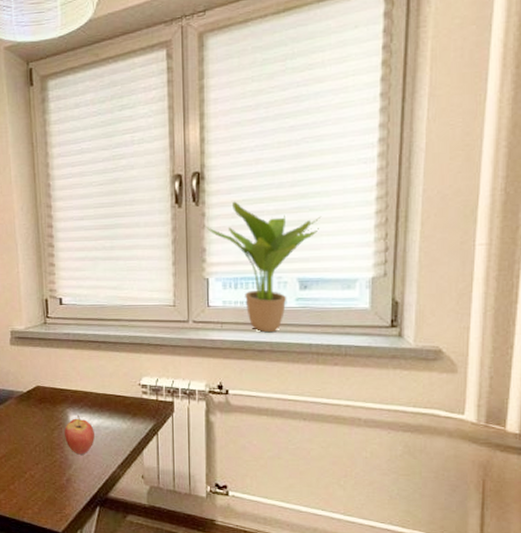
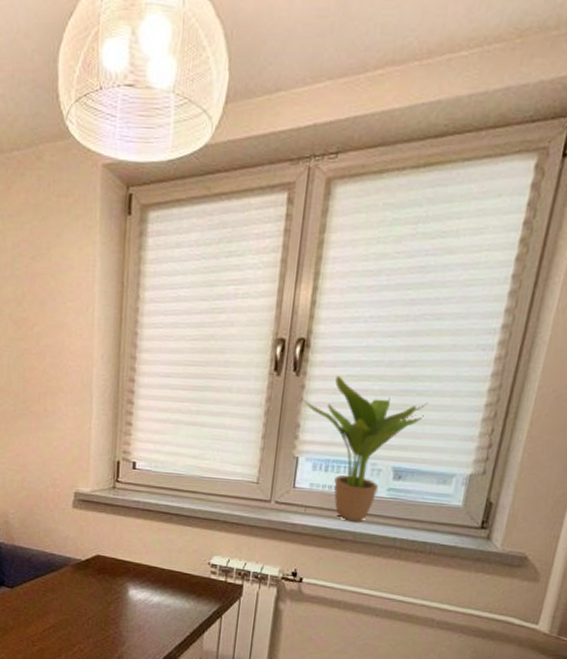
fruit: present [64,415,95,455] -> none [121,589,154,632]

